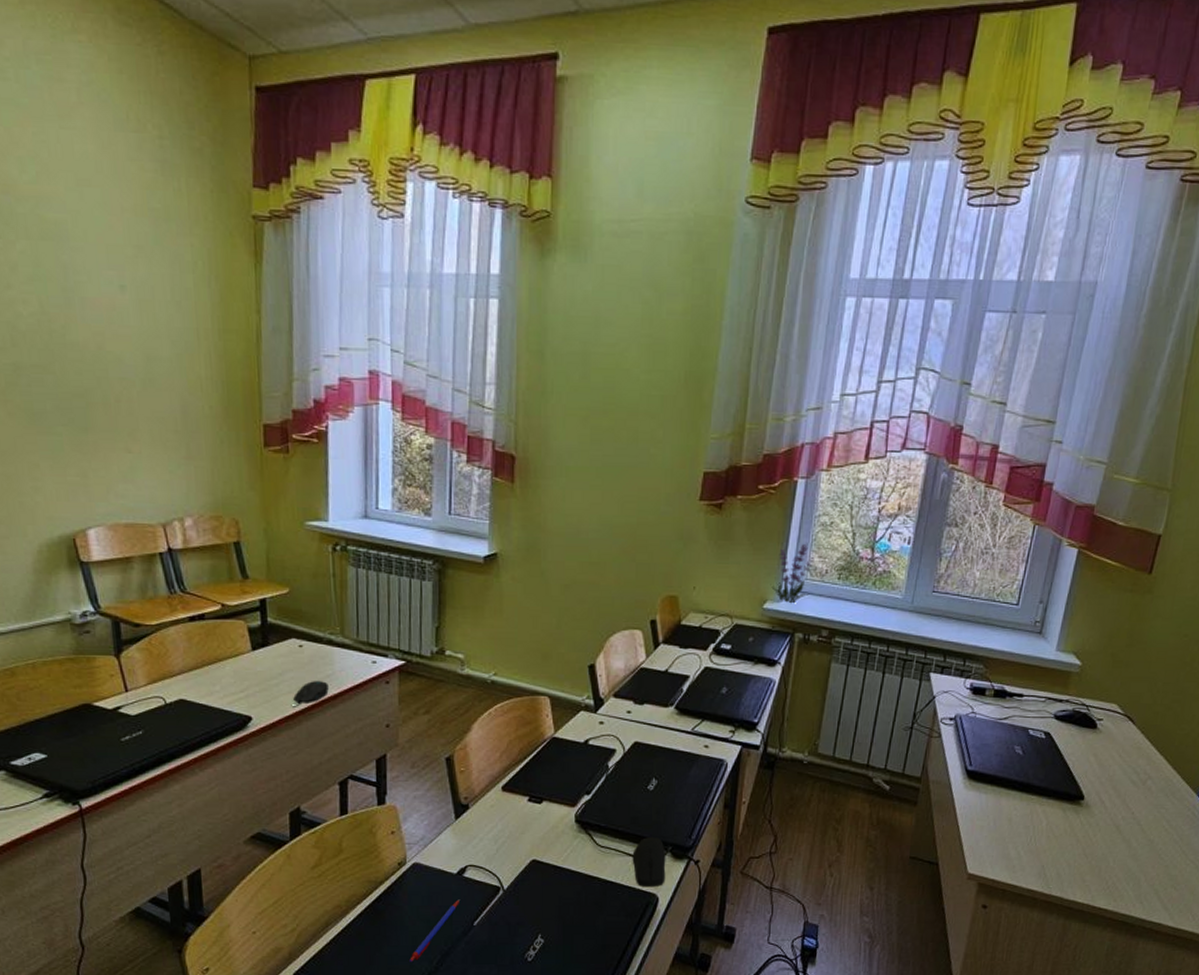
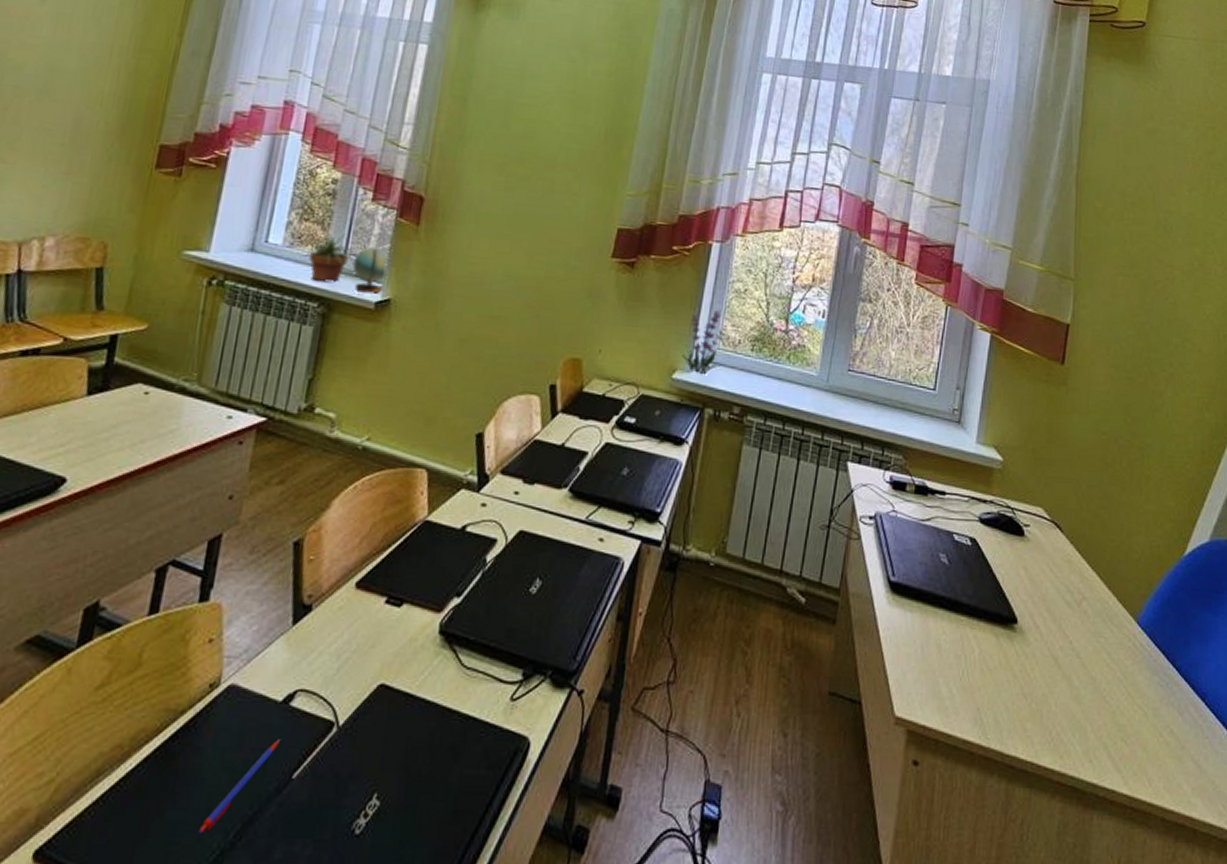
computer mouse: present [292,681,329,709] -> none [119,436,170,470]
potted plant: none [411,496,463,542] -> present [302,234,360,283]
globe: none [458,506,493,550] -> present [352,246,392,294]
computer mouse: present [632,837,666,886] -> none [502,657,545,726]

